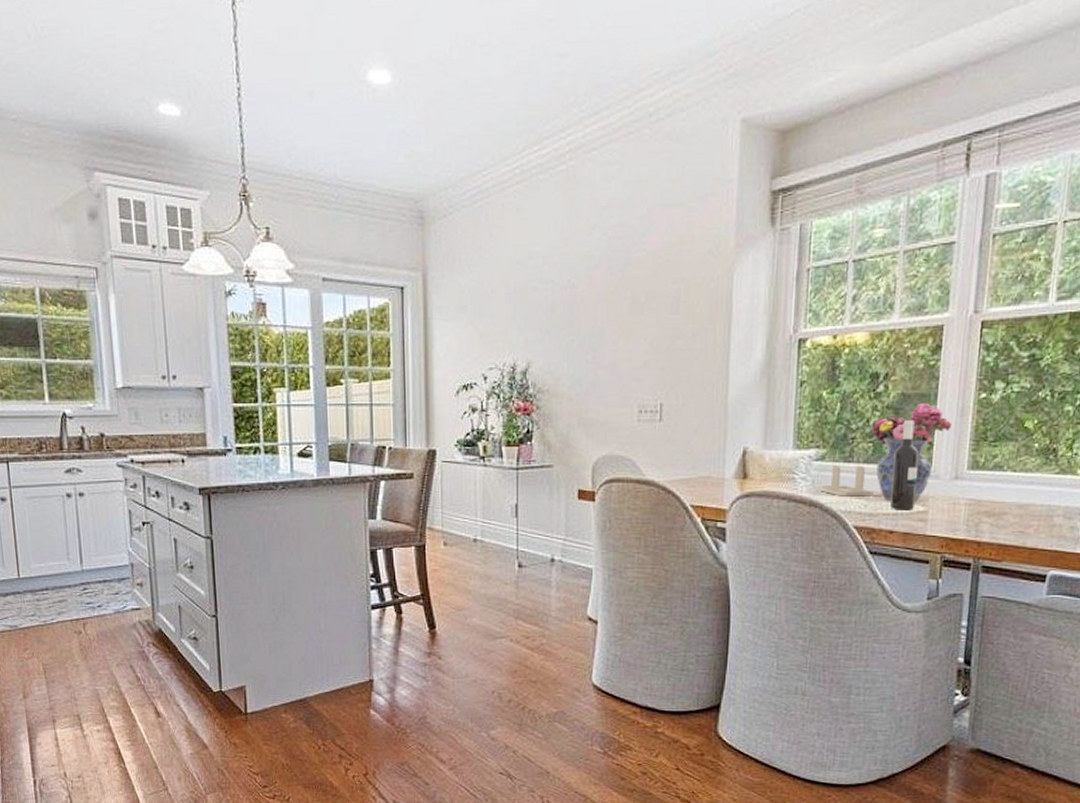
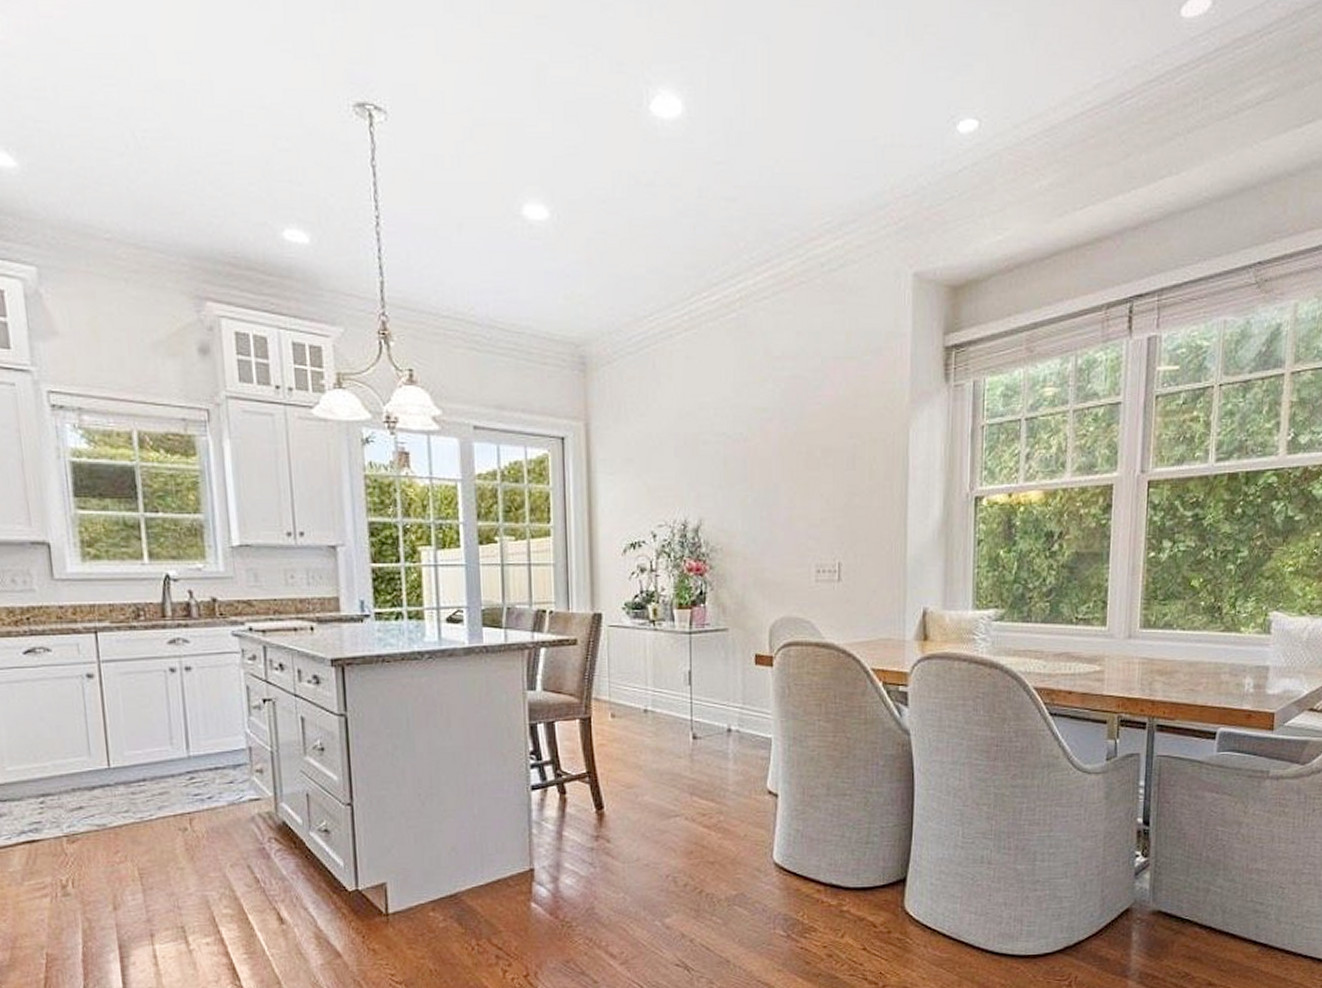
napkin holder: present [814,465,882,497] -> none [994,625,1060,657]
flower arrangement: present [871,402,952,502] -> none [1047,561,1124,662]
wine bottle: present [890,420,919,510] -> none [1068,579,1094,670]

